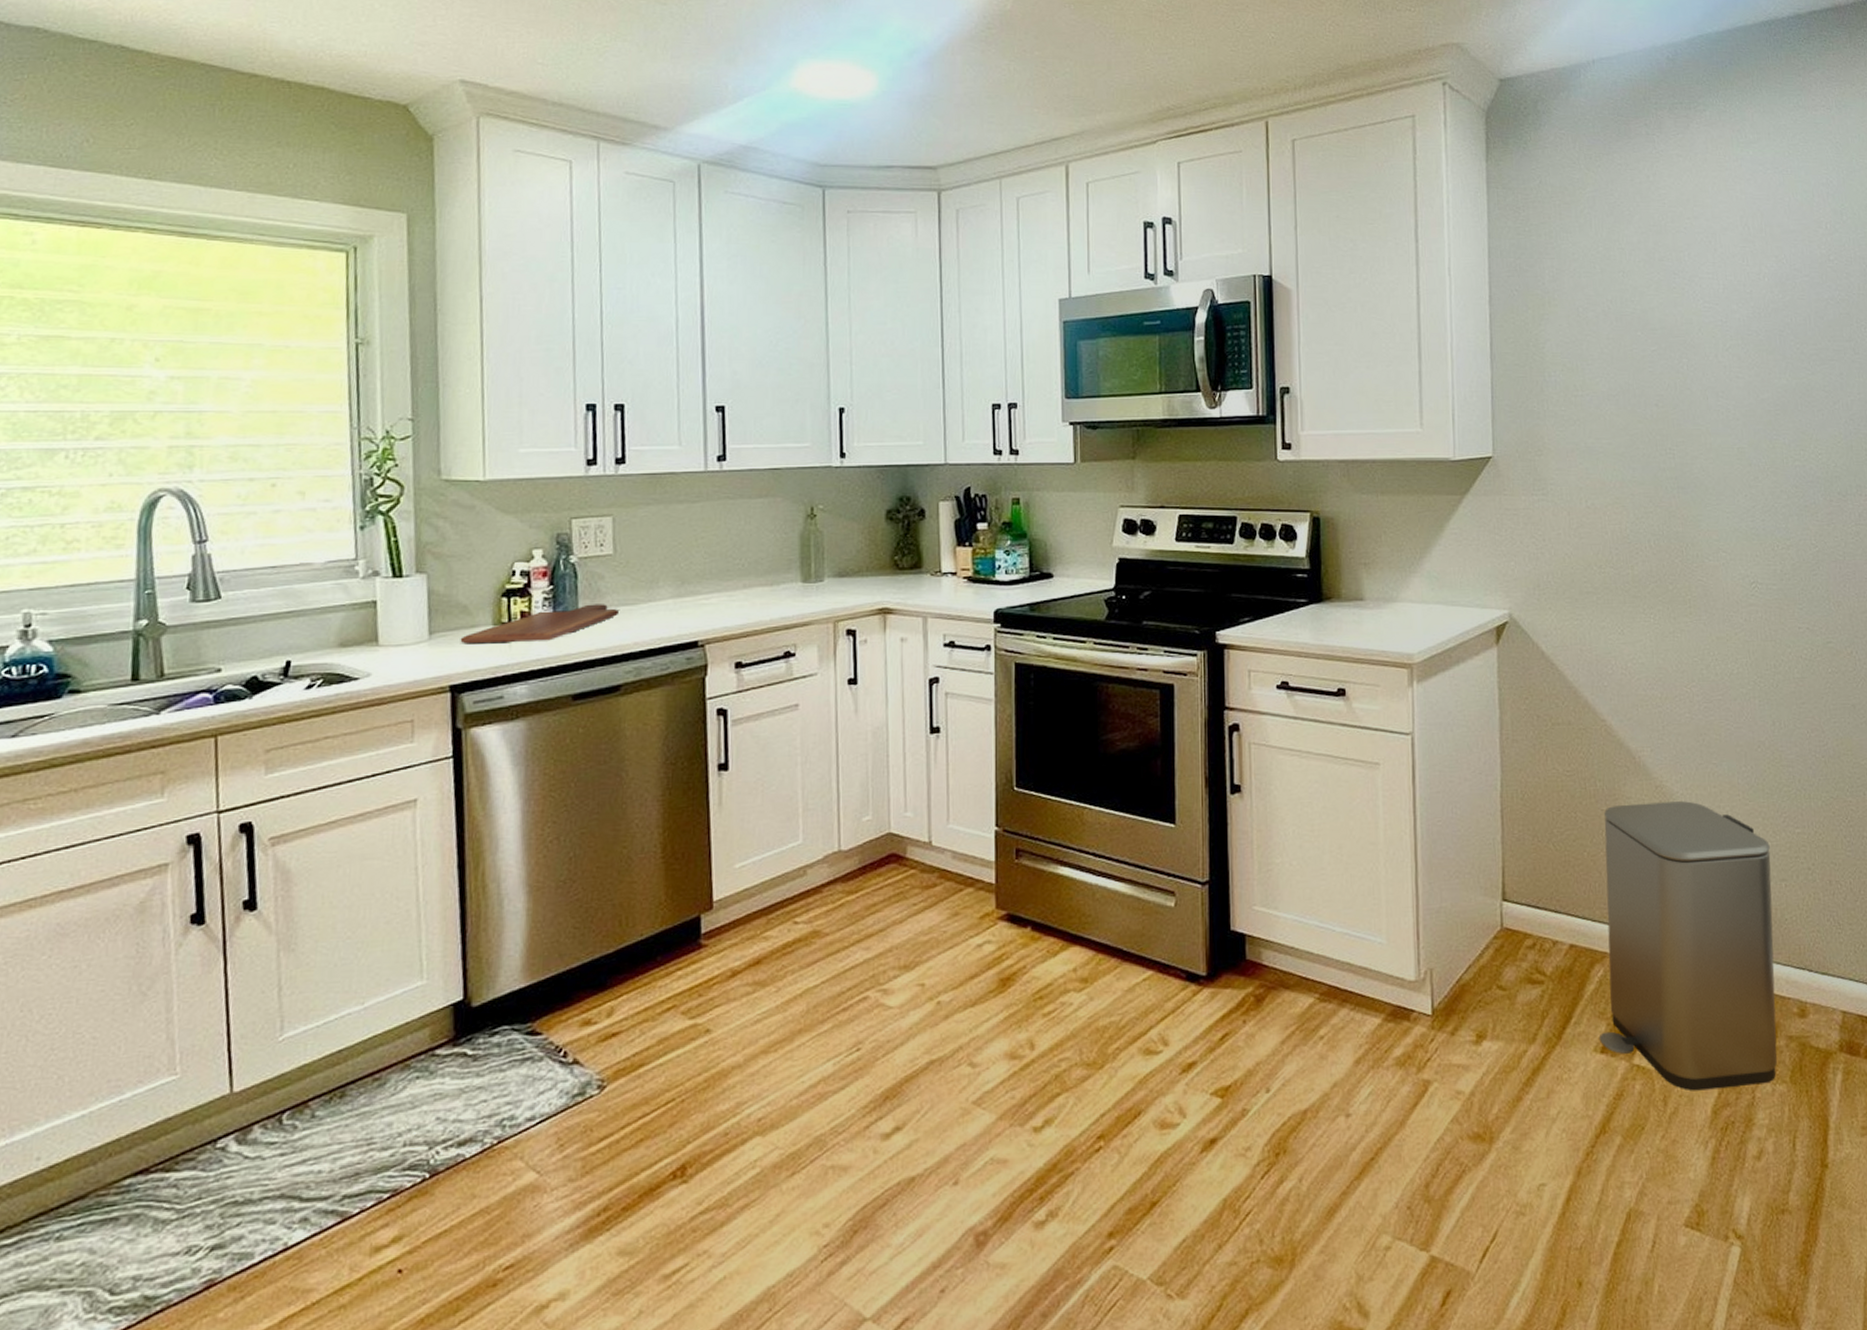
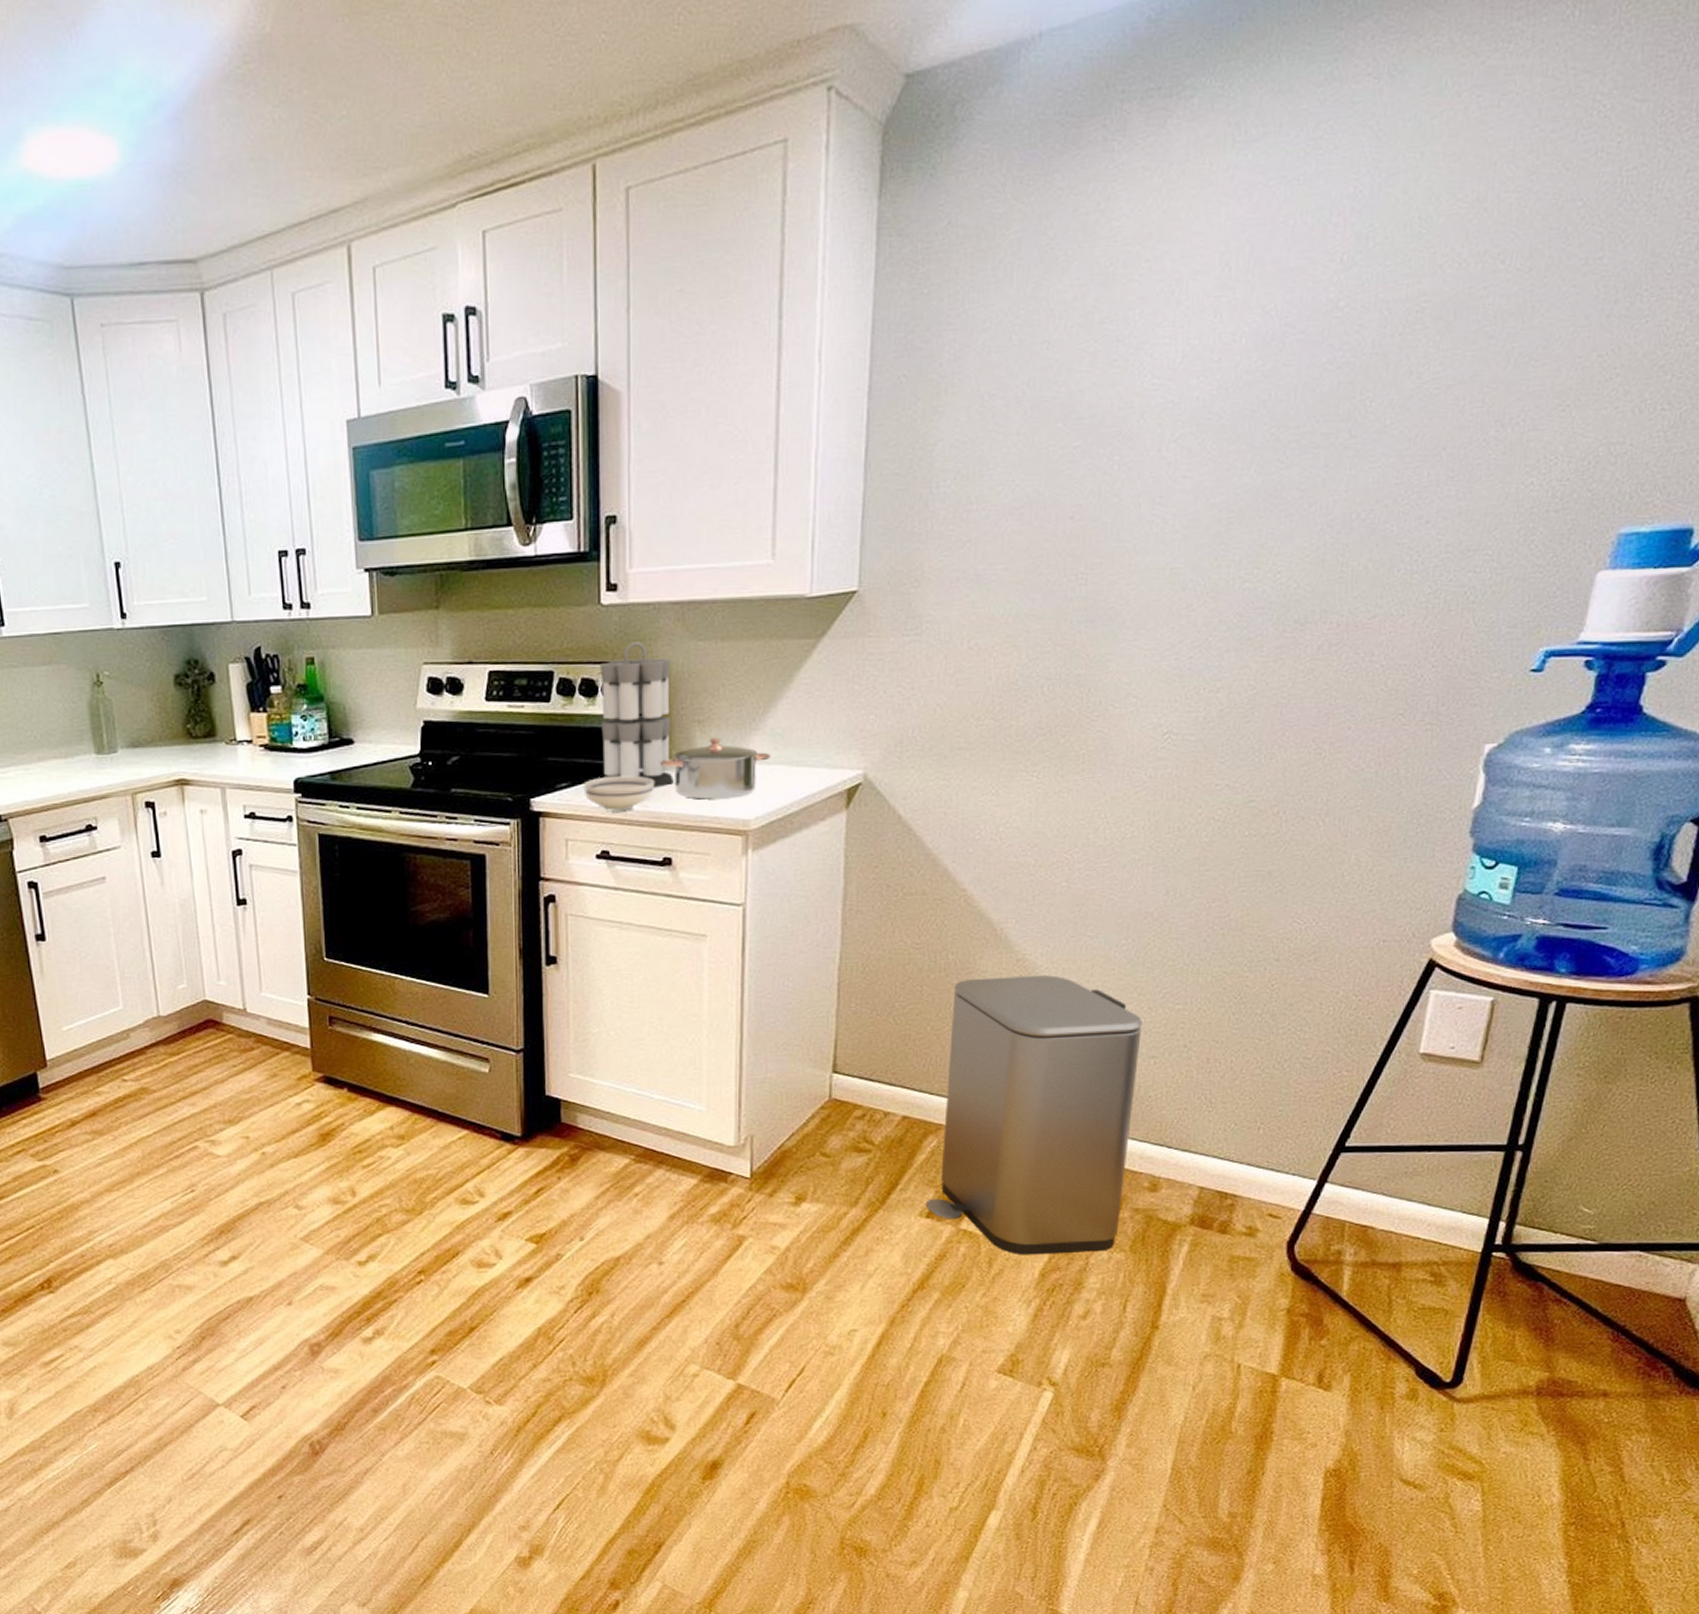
bowl: none [1264,611,1328,644] -> present [583,775,654,811]
spice rack: none [1277,493,1345,625] -> present [600,642,673,789]
cooking pot: none [1332,578,1429,635] -> present [660,737,771,800]

